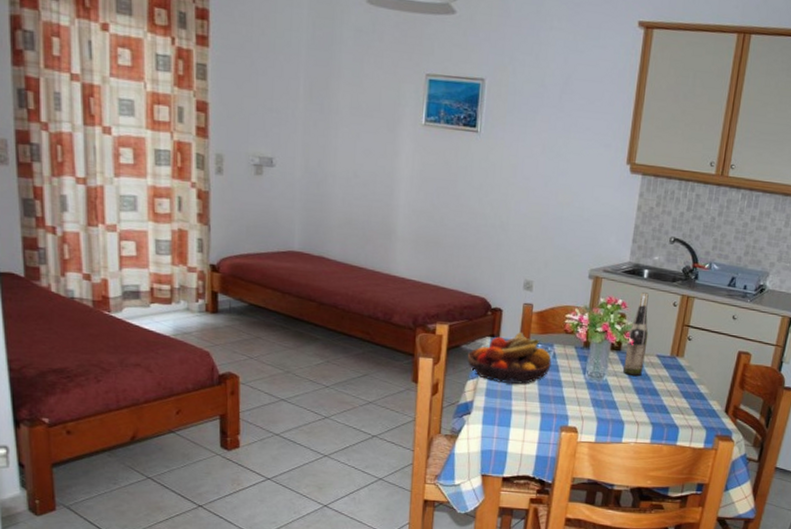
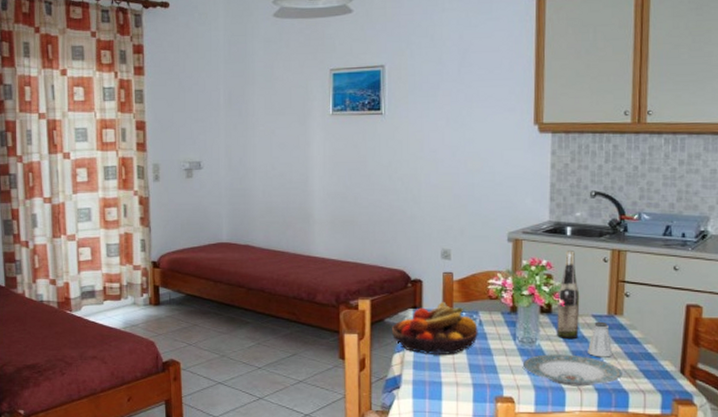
plate: none [589,389,676,421] -> present [523,354,622,387]
saltshaker: none [649,361,671,395] -> present [588,321,613,357]

